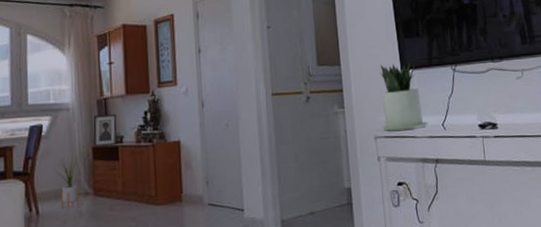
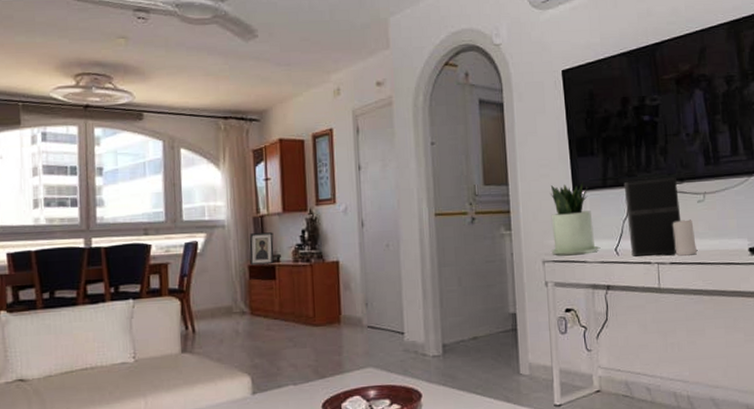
house plant: present [55,154,80,209] -> none [211,272,236,328]
speaker: none [447,55,501,131] -> present [623,177,680,257]
candle: none [494,95,518,130] -> present [672,219,697,256]

